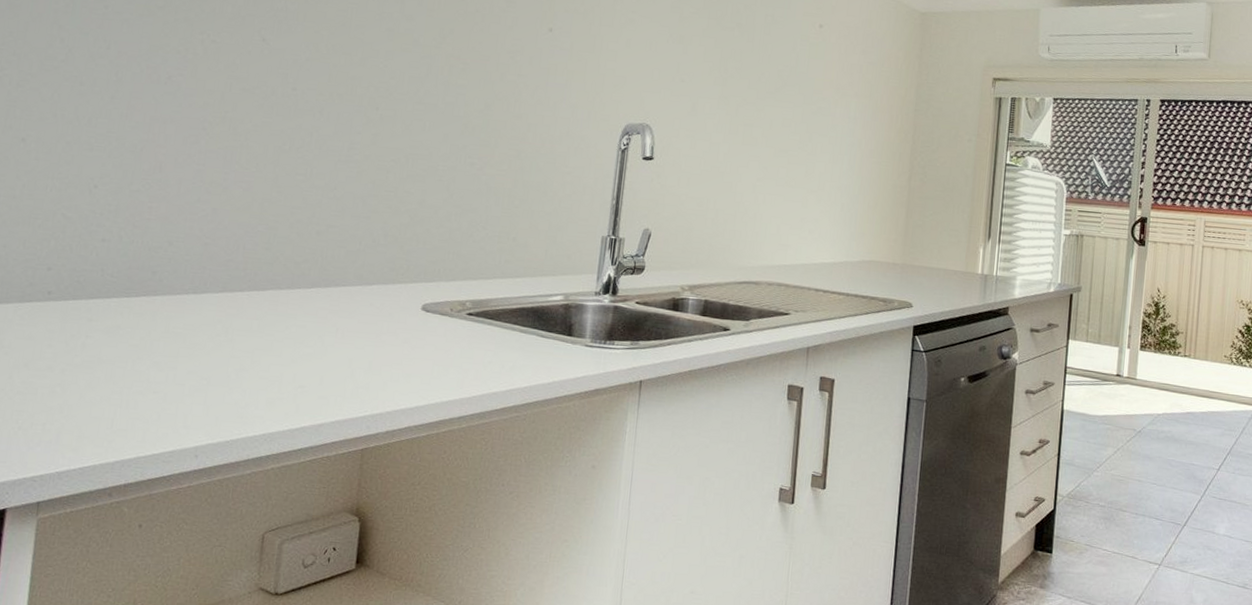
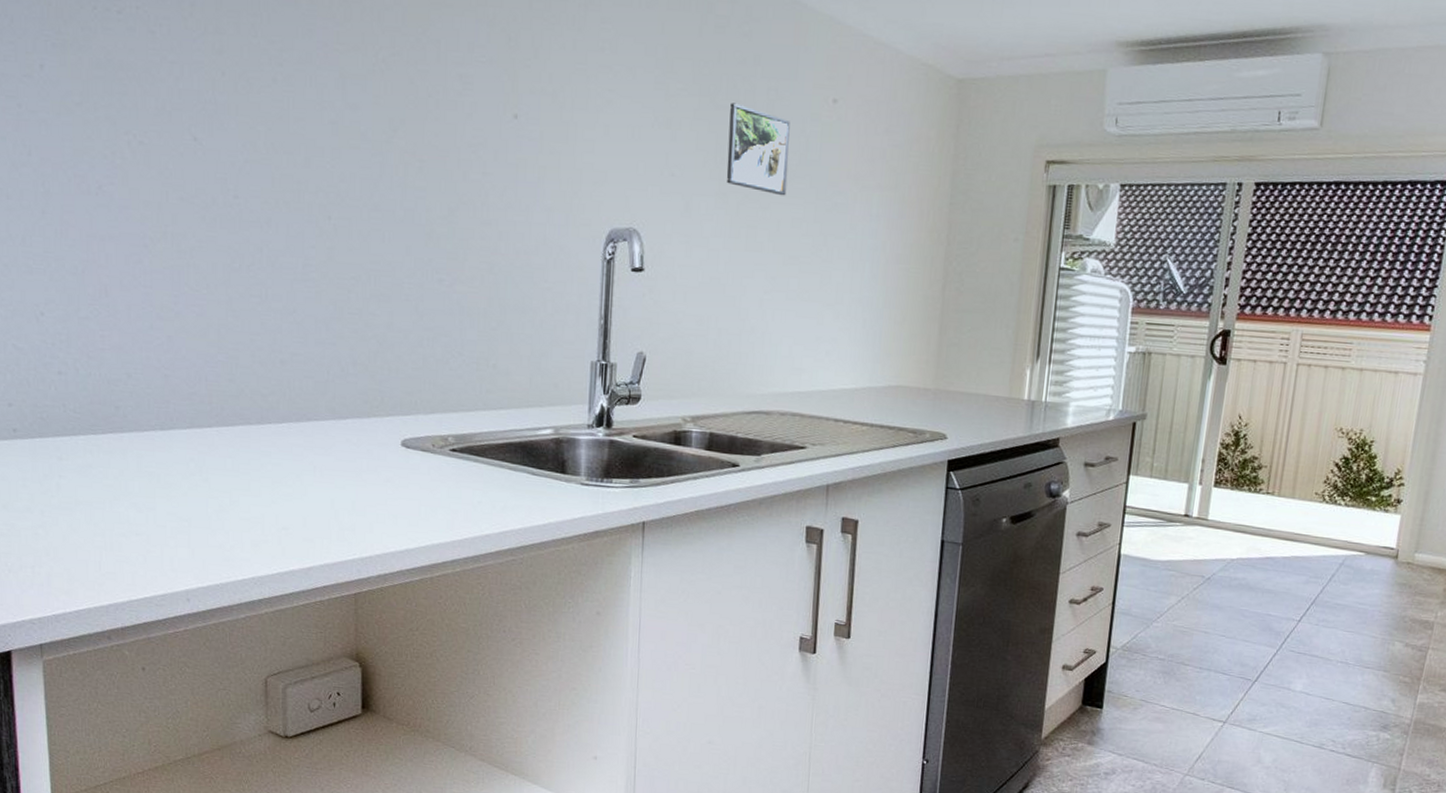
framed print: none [728,25,784,101] -> present [726,103,790,196]

